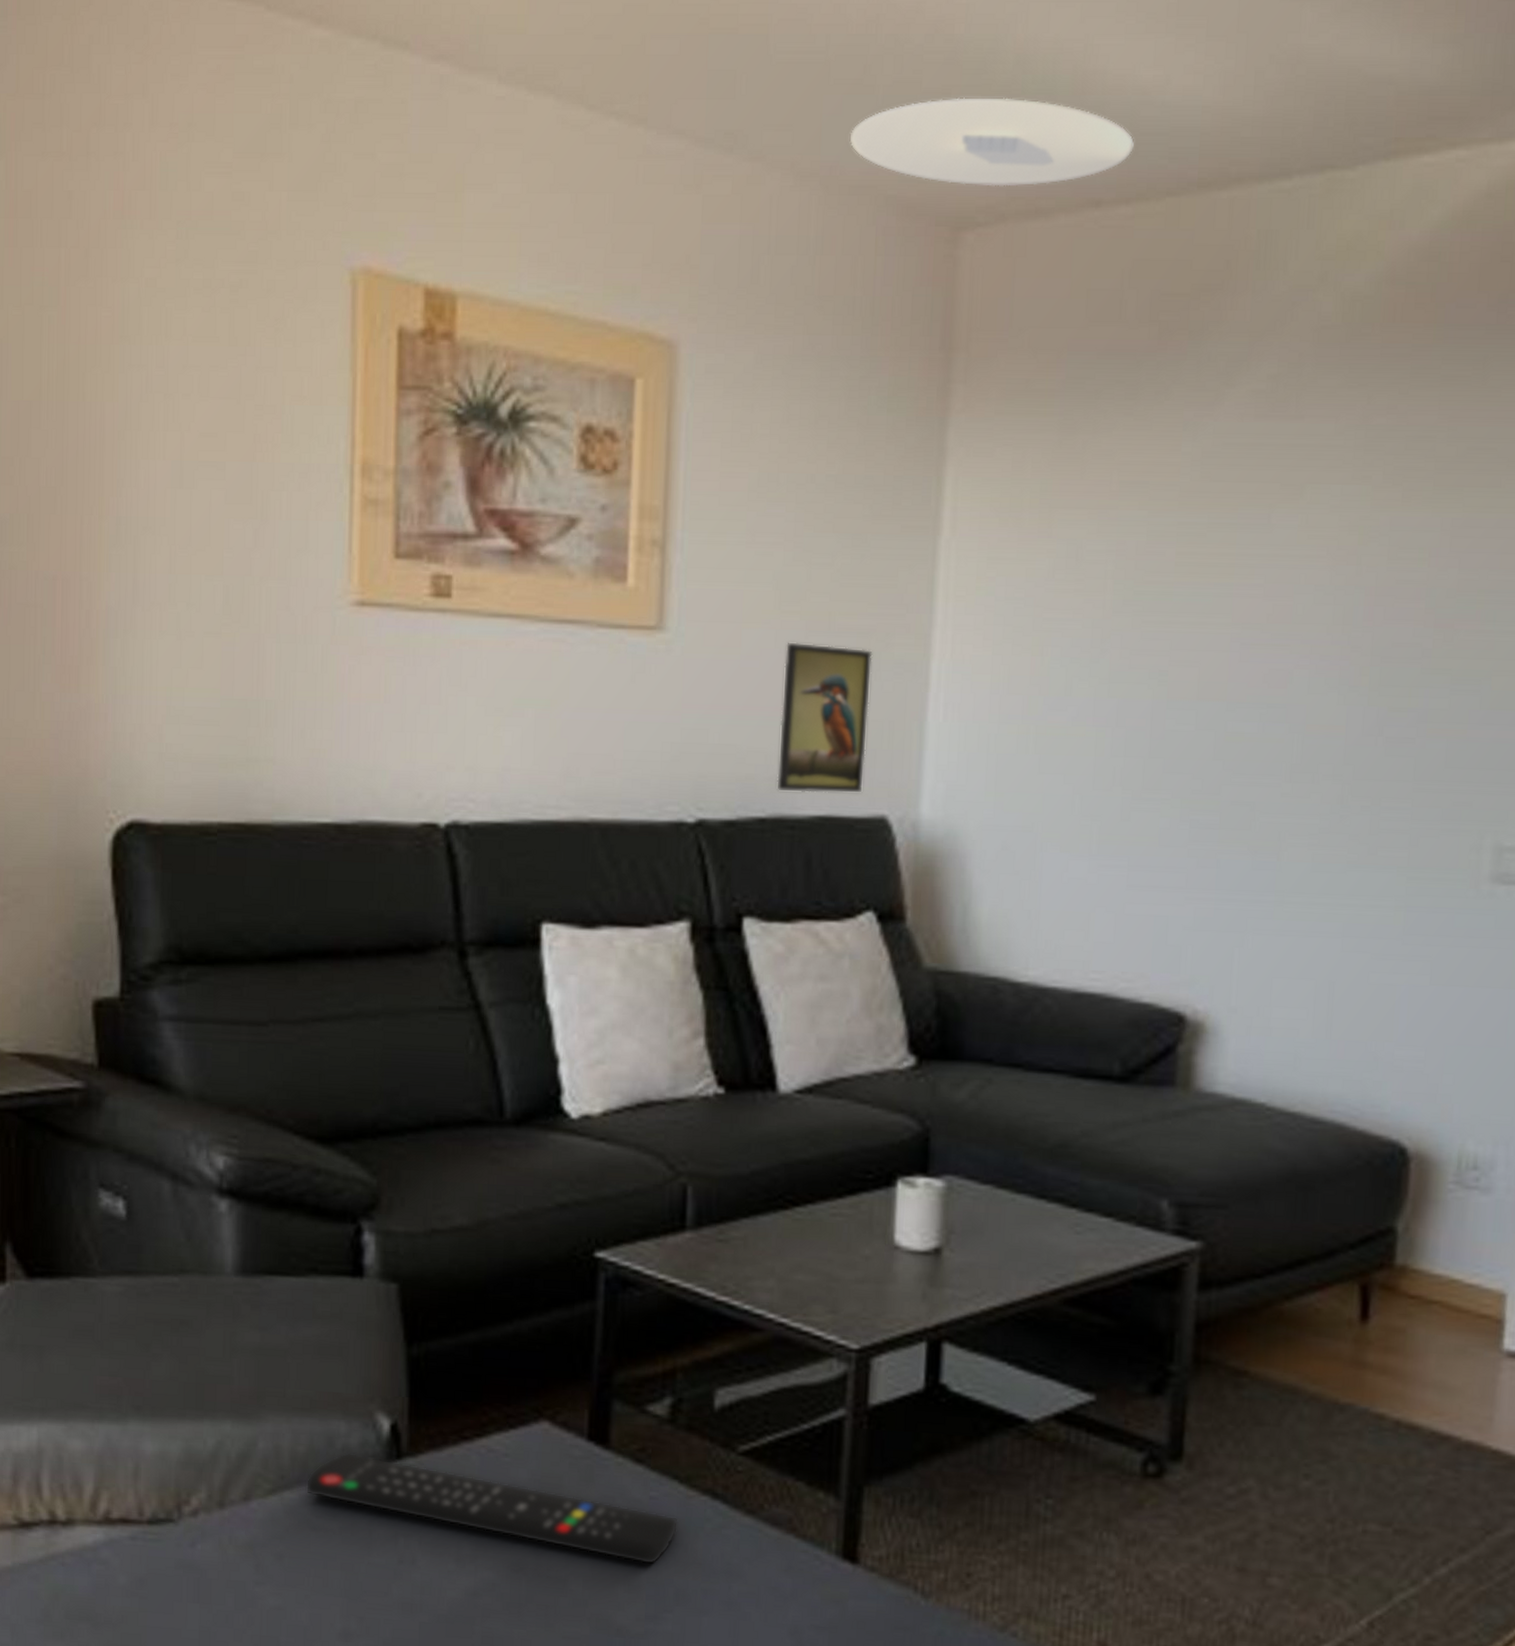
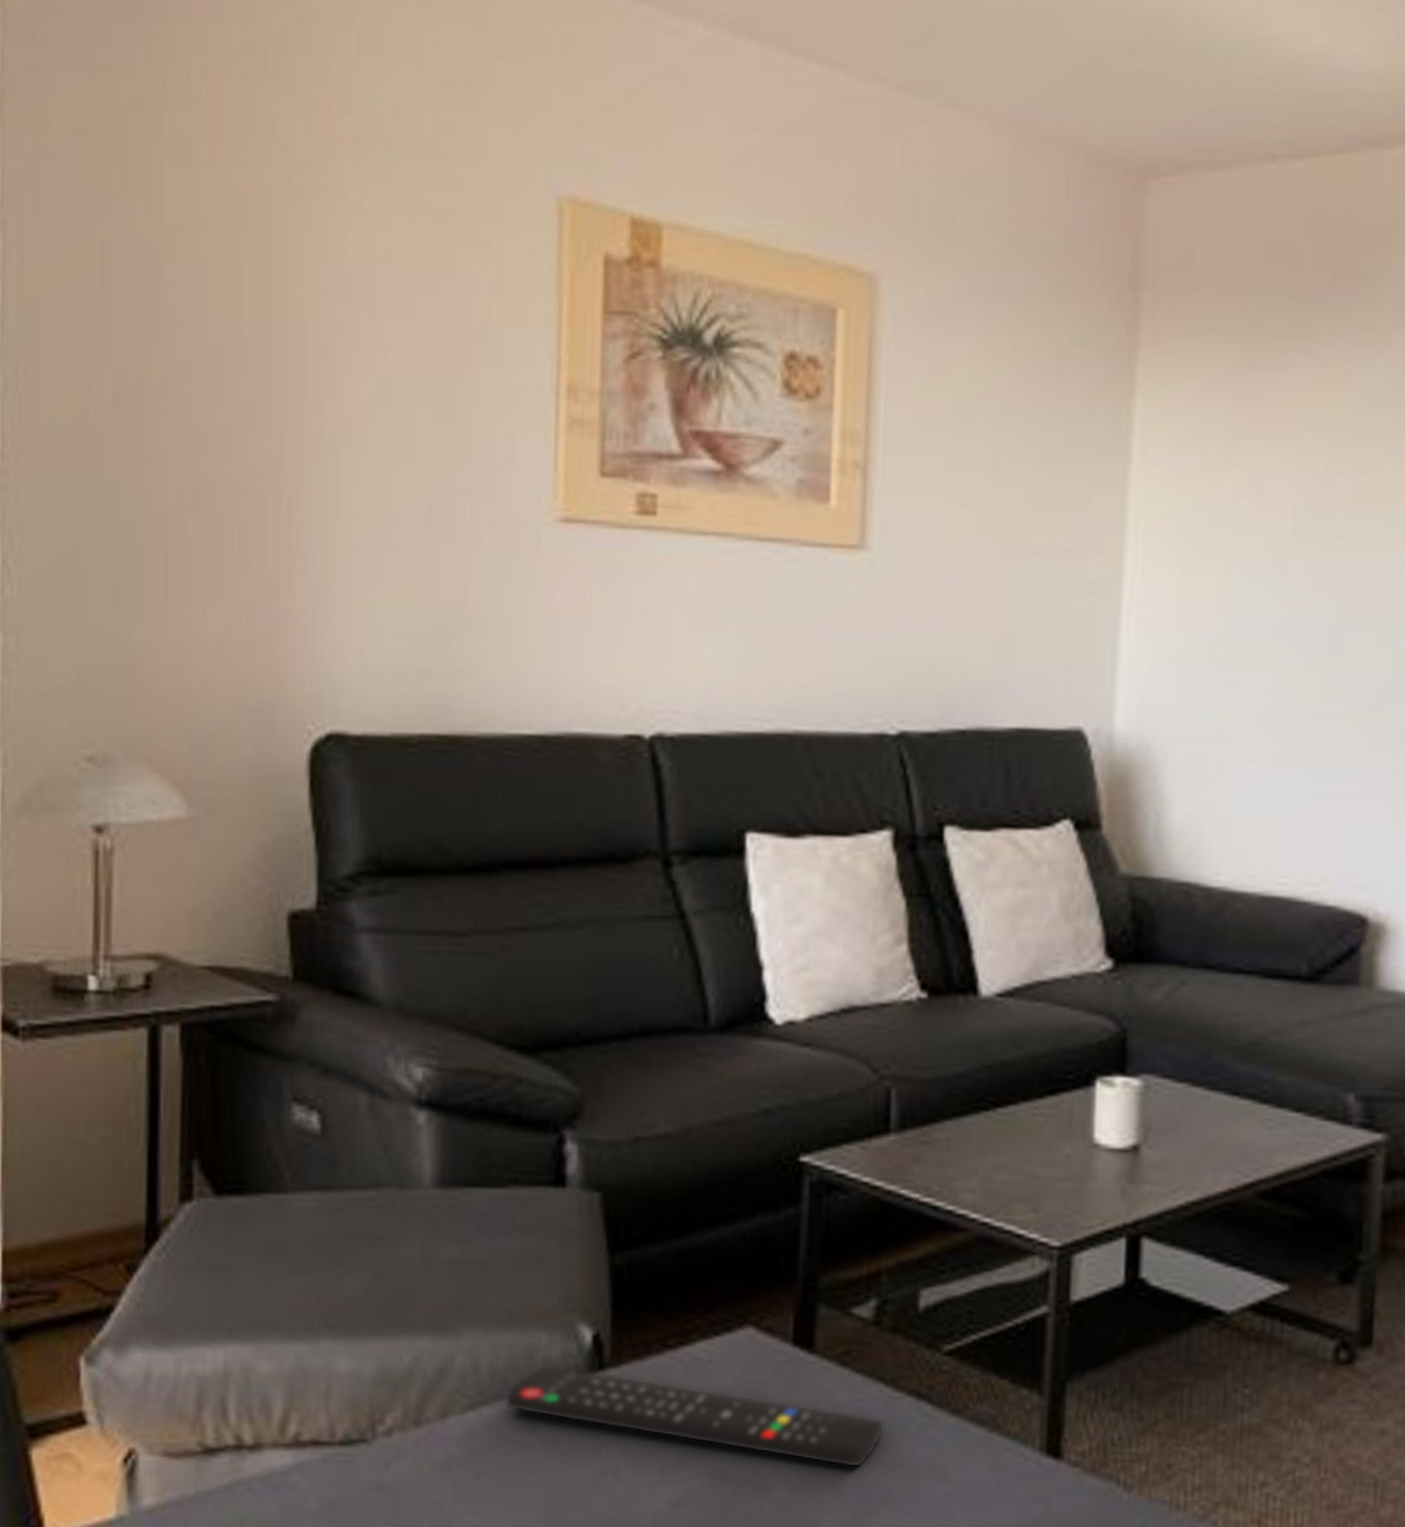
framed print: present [777,642,873,794] -> none [976,561,1068,707]
ceiling light: present [850,97,1134,187] -> none [1041,56,1306,139]

